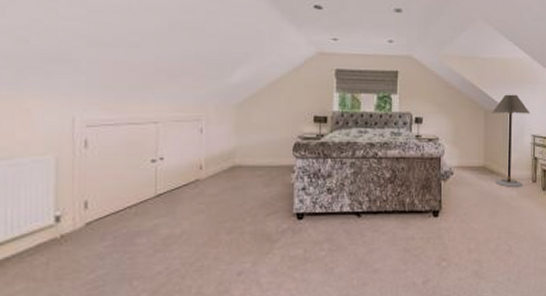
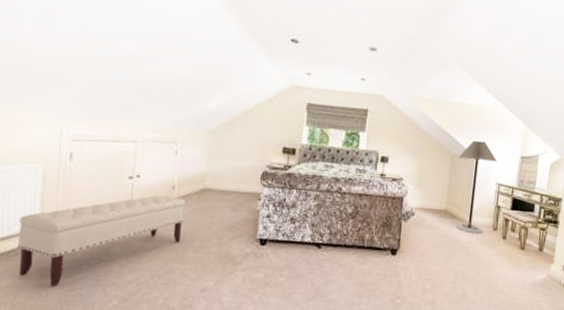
bench: none [31,177,215,286] -> present [18,195,186,286]

